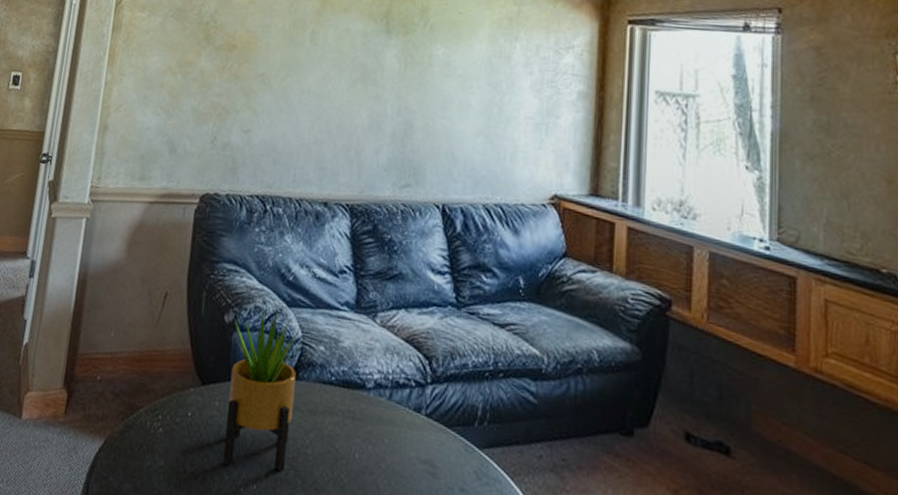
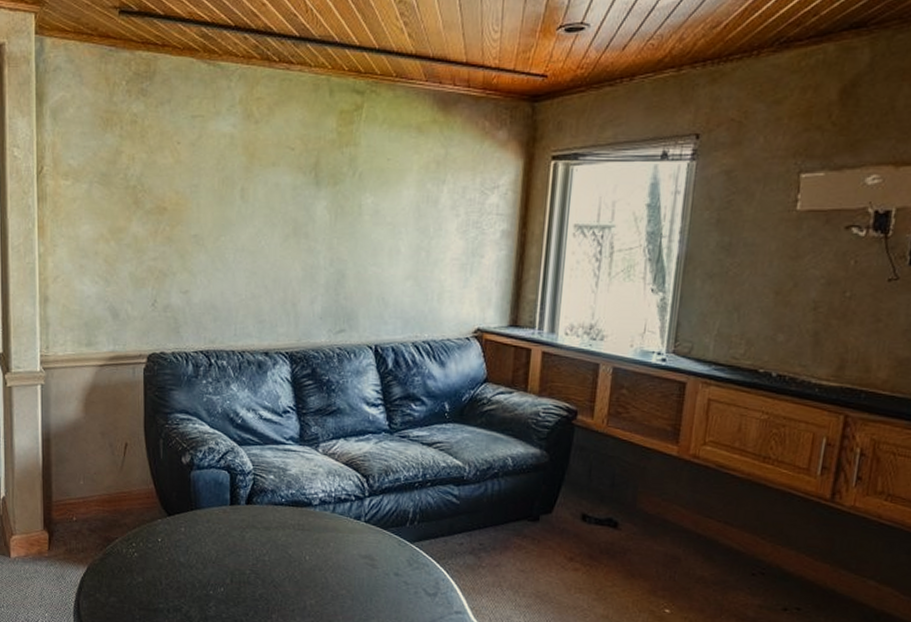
potted plant: present [223,306,302,472] -> none [192,446,253,576]

